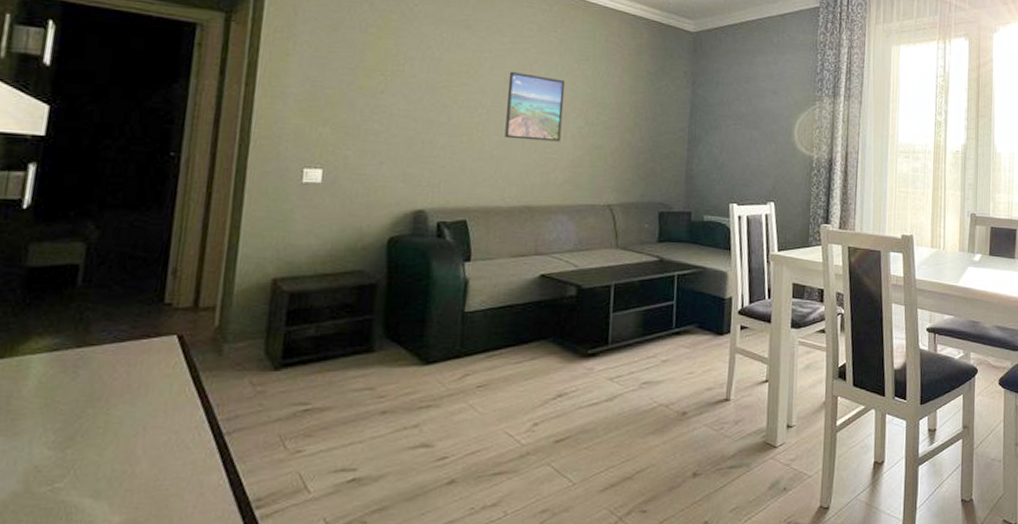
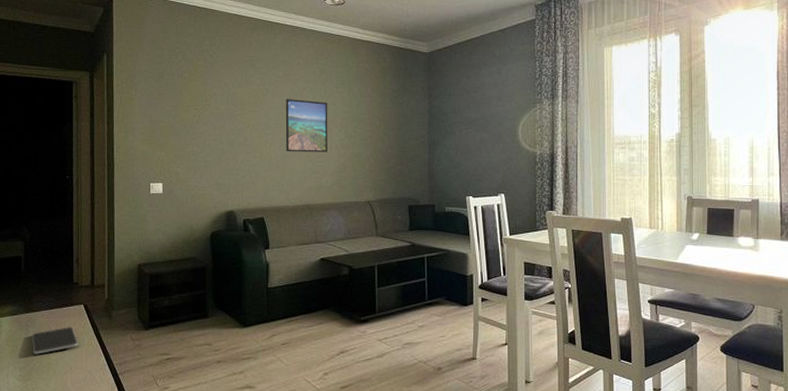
smartphone: none [81,368,162,409] -> present [31,327,78,355]

